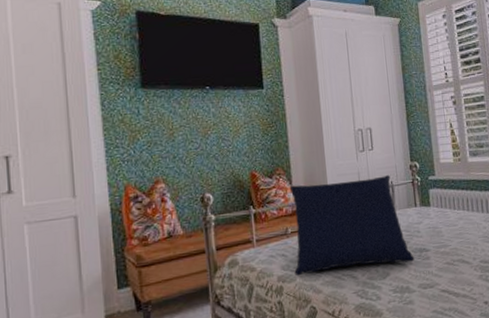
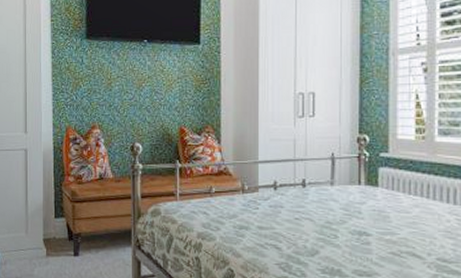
cushion: present [289,175,415,276] -> none [215,145,351,244]

